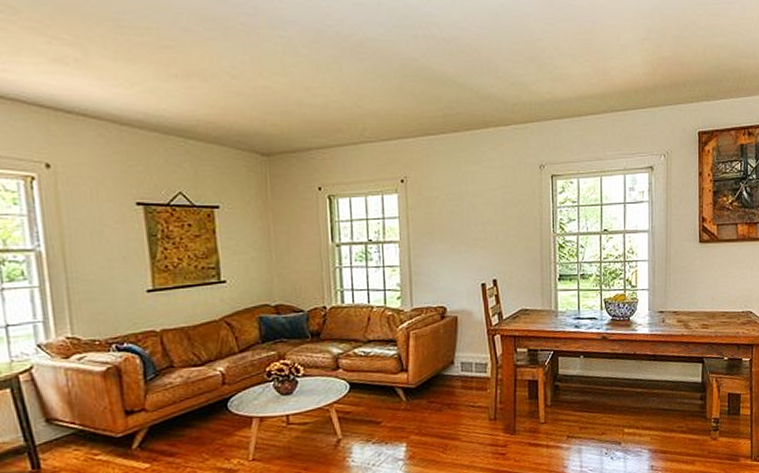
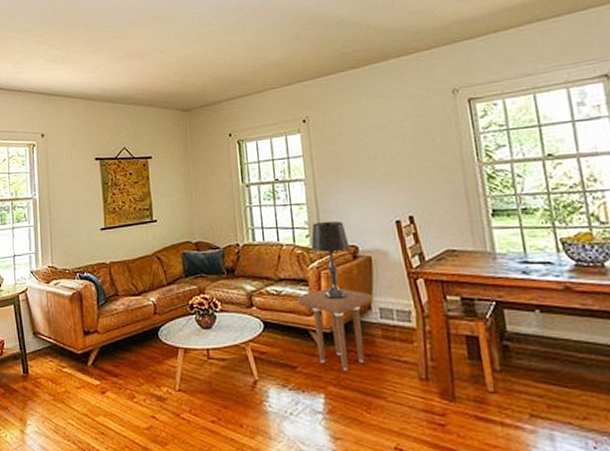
side table: none [385,346,456,420] -> present [297,288,374,370]
table lamp: none [402,283,439,358] -> present [311,221,350,300]

